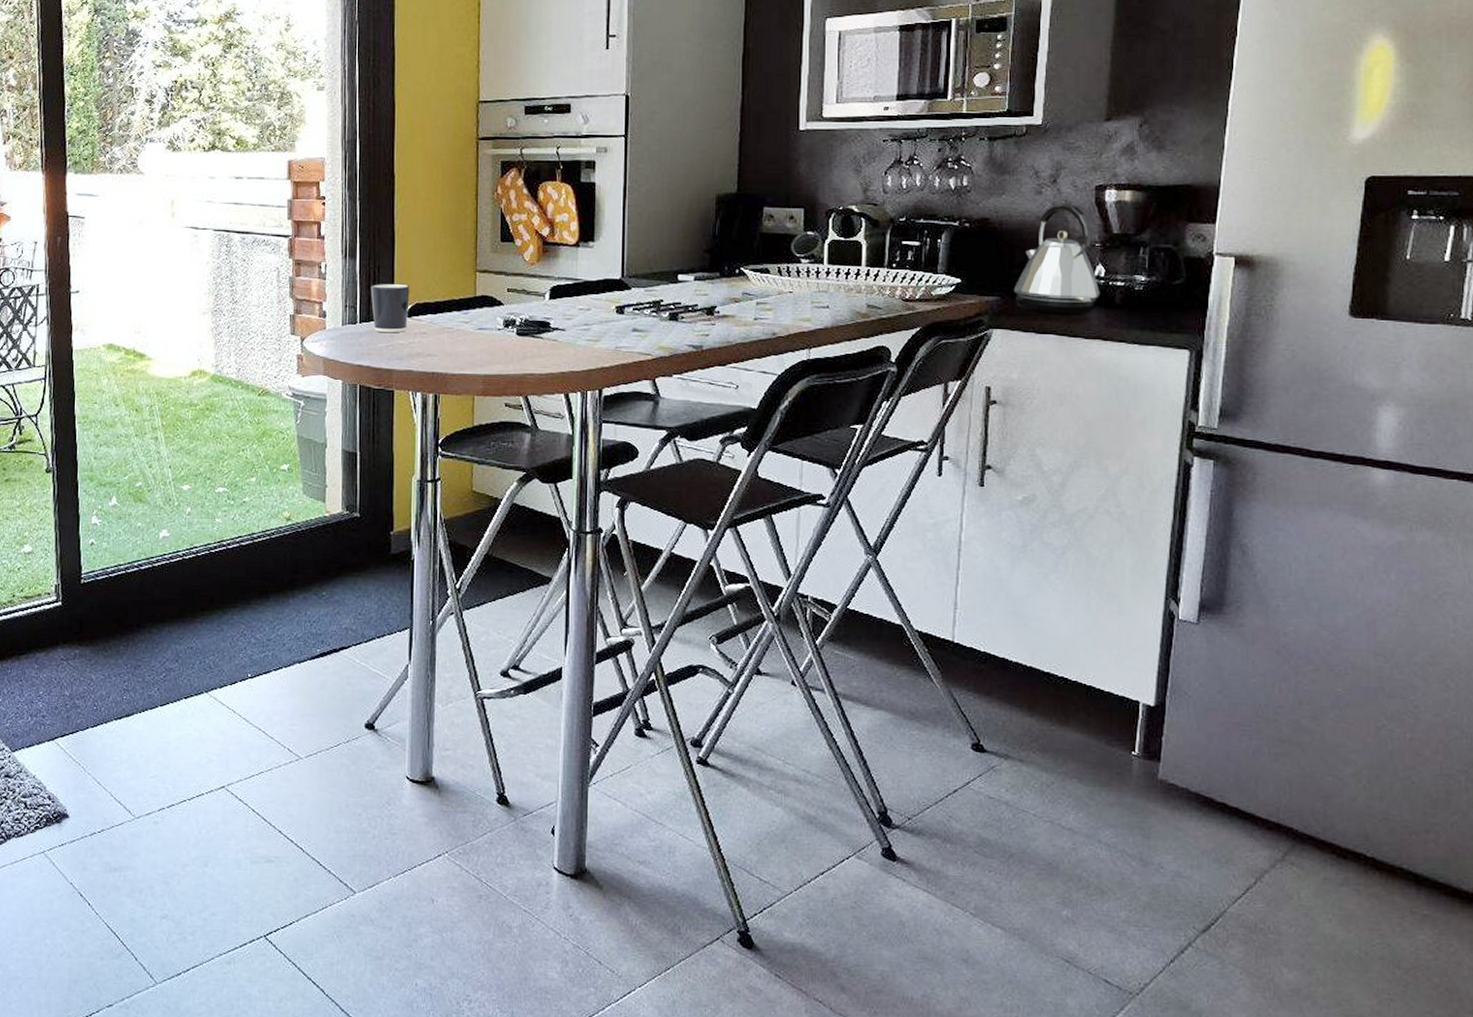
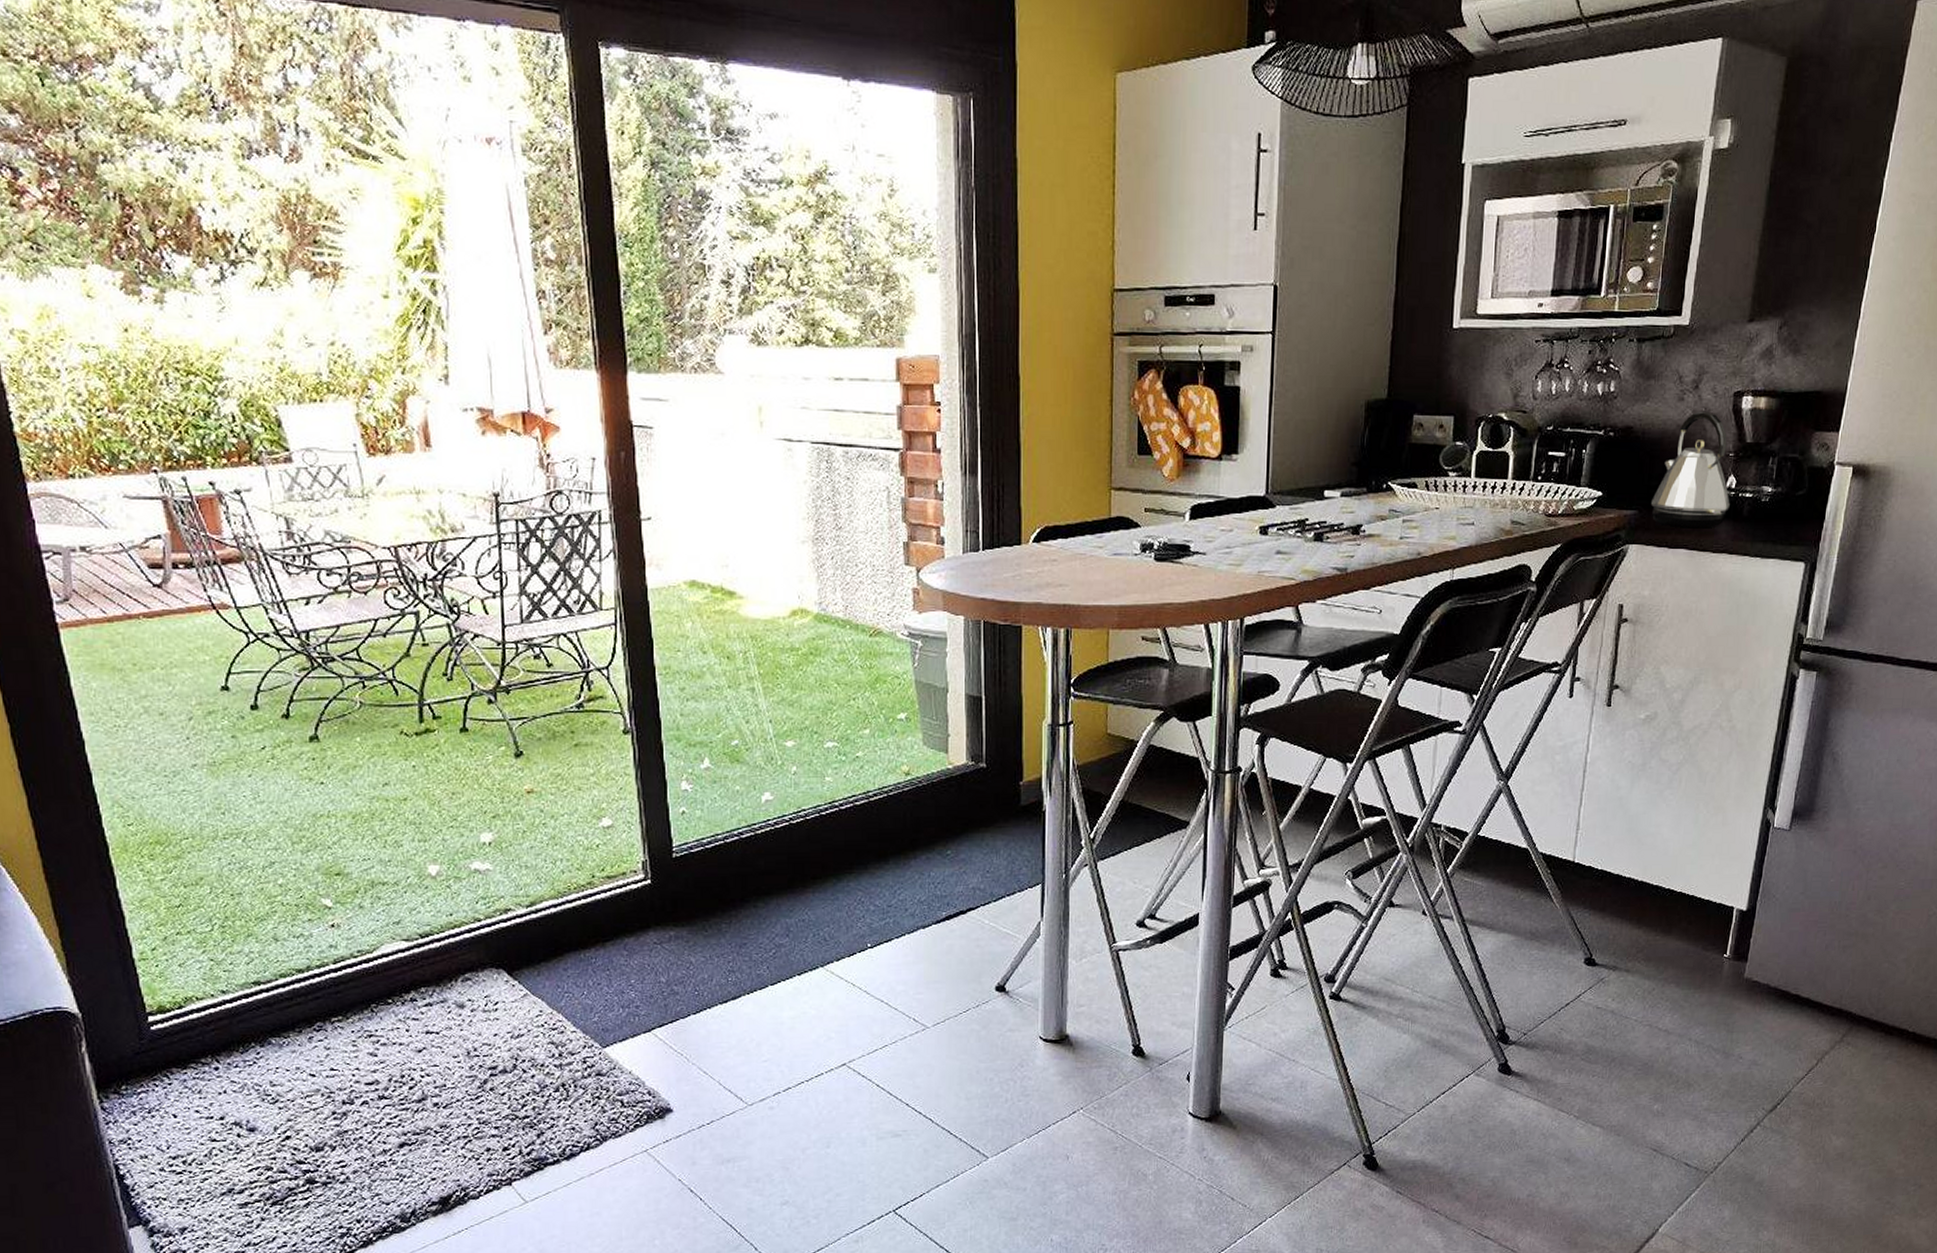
mug: present [370,284,410,333] -> none [994,505,1038,561]

